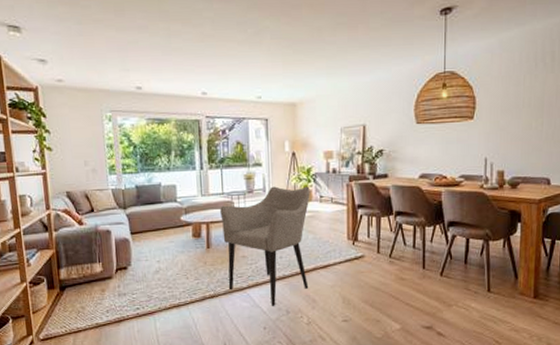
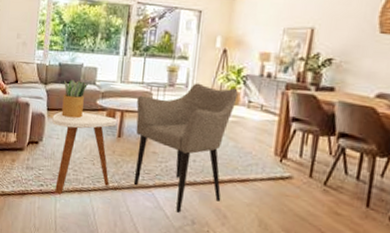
side table: none [138,230,206,314] -> present [52,111,118,195]
potted plant: none [144,200,169,238] -> present [61,80,88,119]

